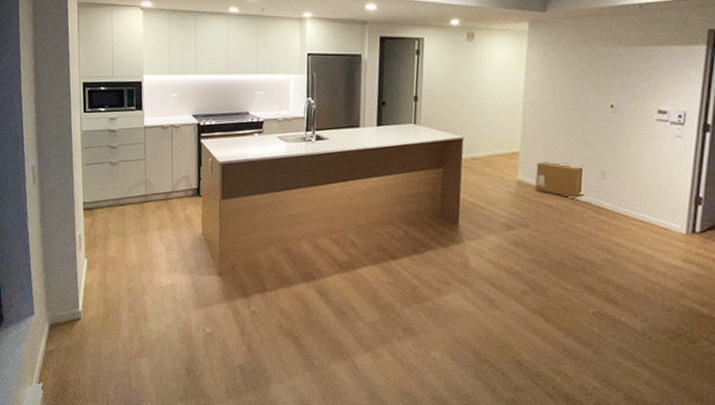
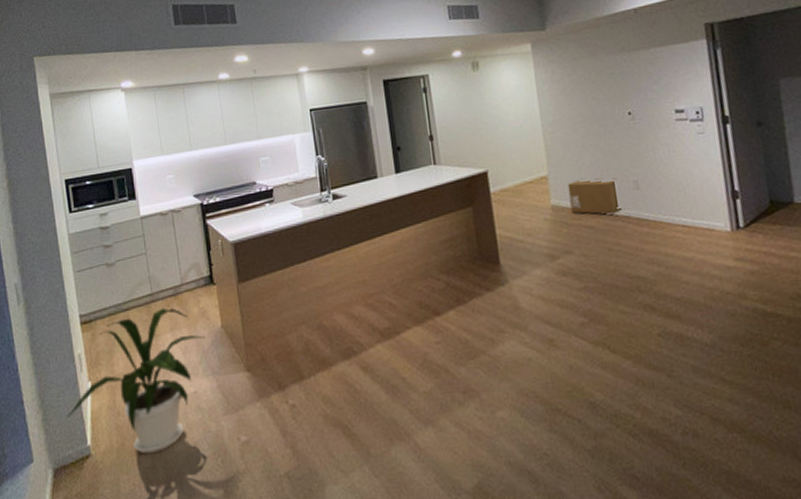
house plant: none [65,208,188,328] -> present [68,307,206,455]

